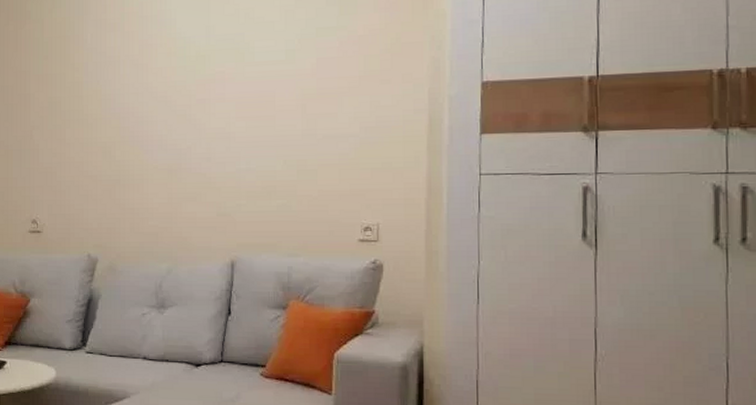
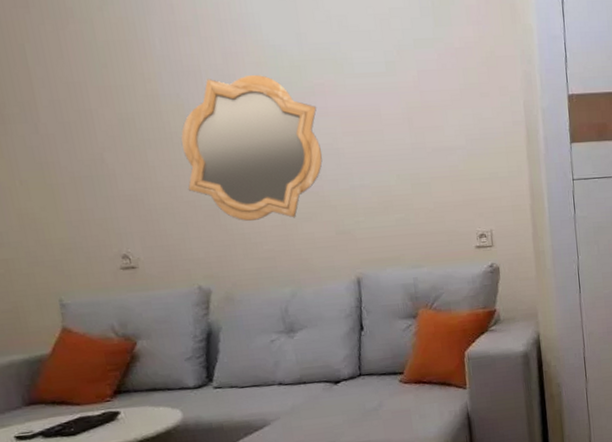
mirror: none [93,63,215,197] -> present [181,74,323,221]

